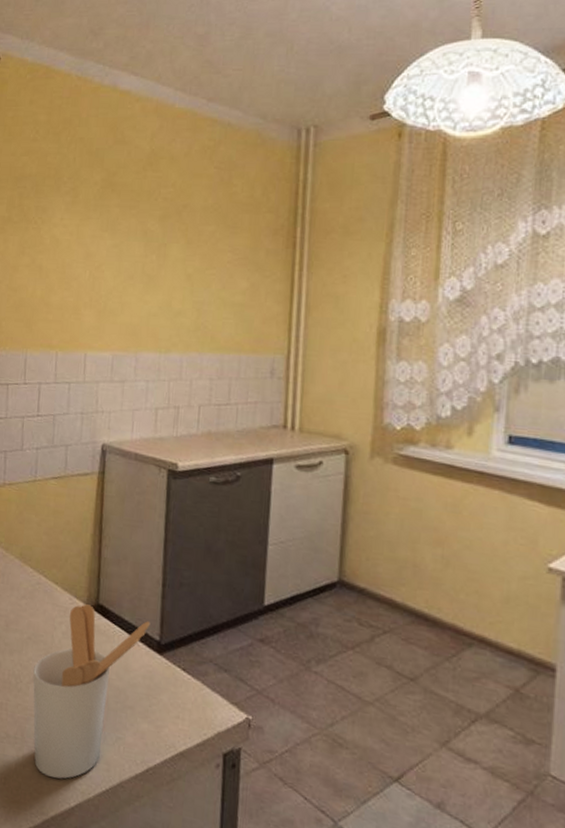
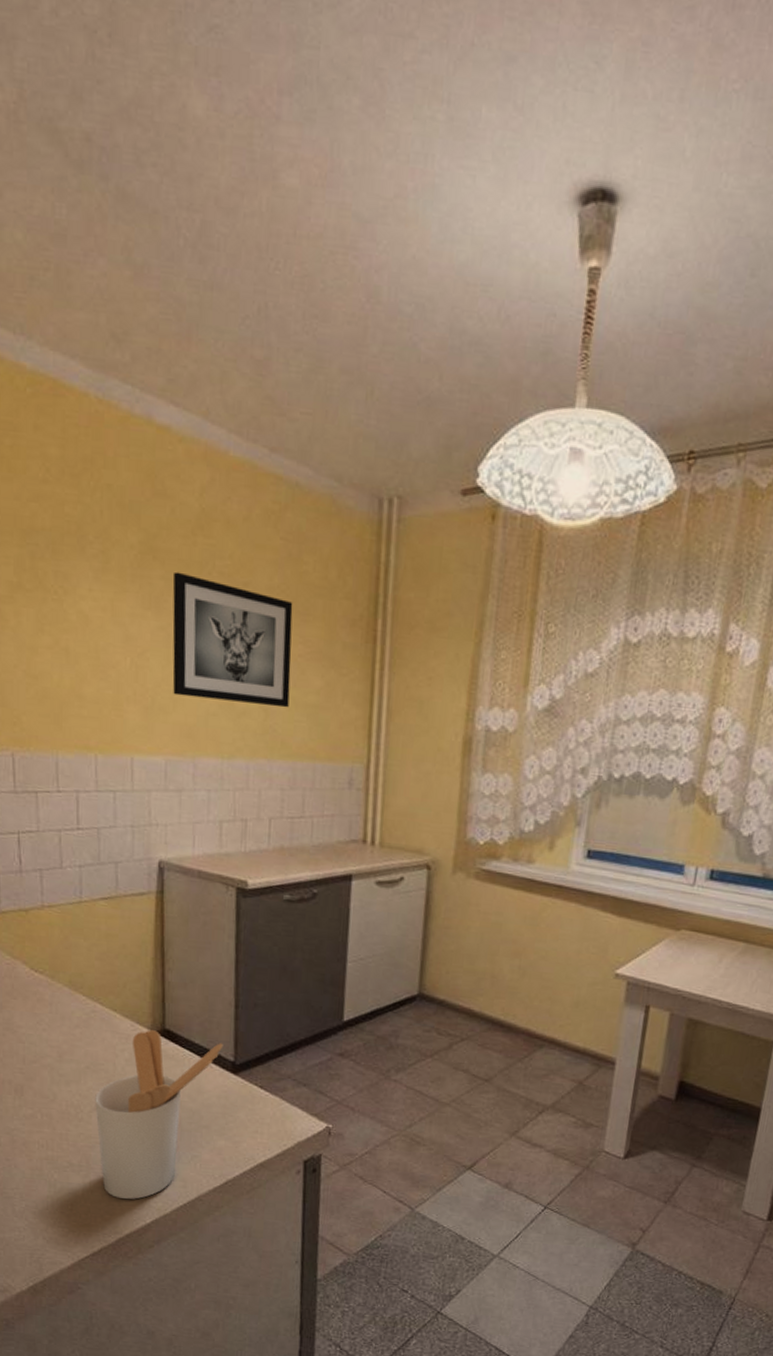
wall art: none [122,200,224,307] -> present [172,571,293,708]

